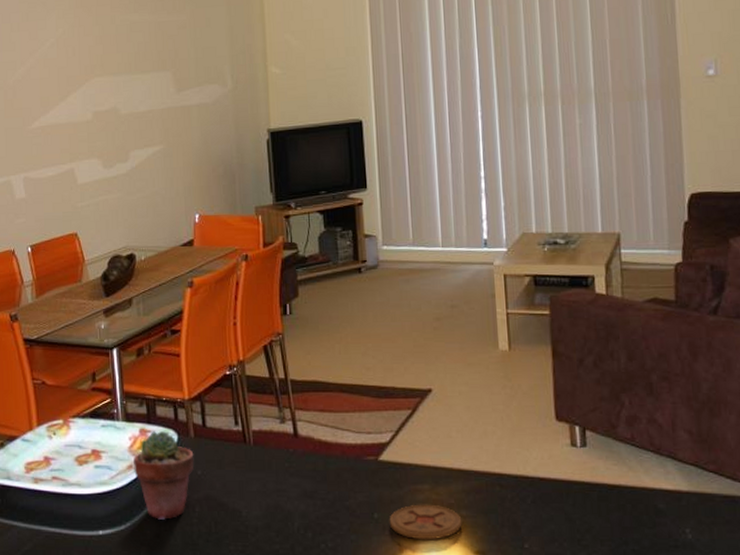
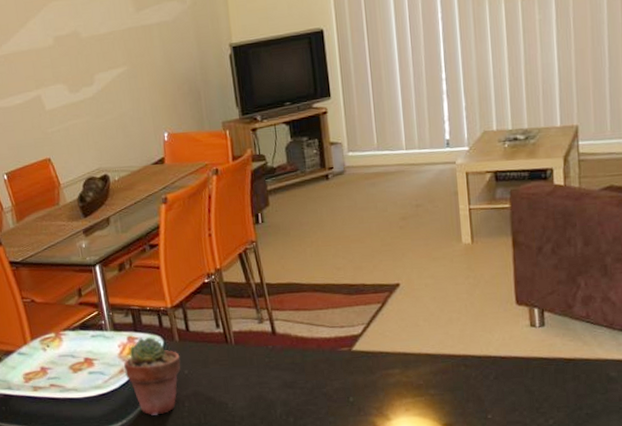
coaster: present [389,504,462,540] -> none [363,386,431,418]

